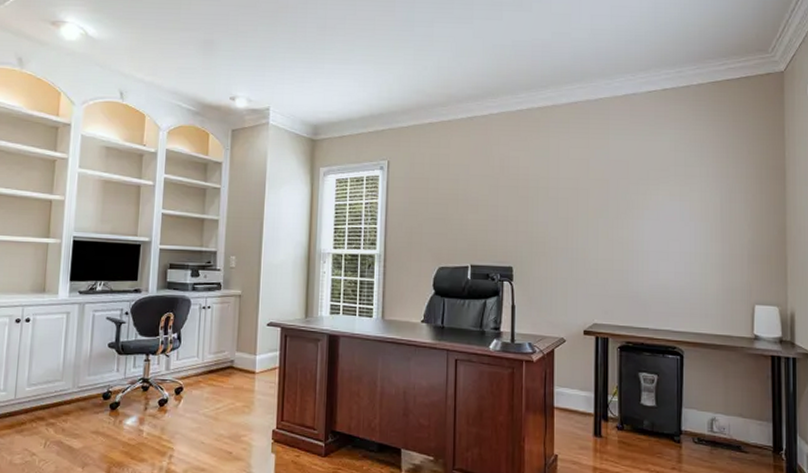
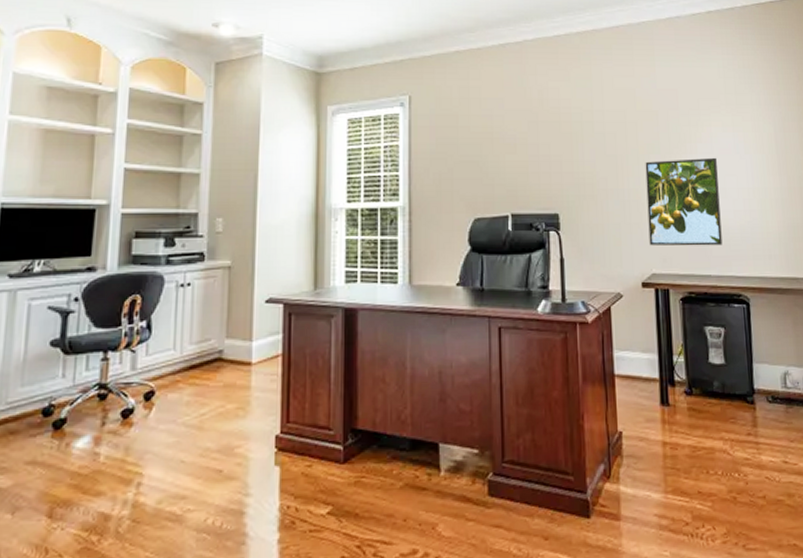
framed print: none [593,223,662,303] -> present [645,157,723,246]

